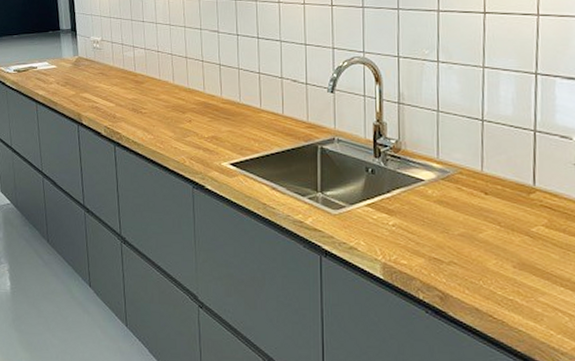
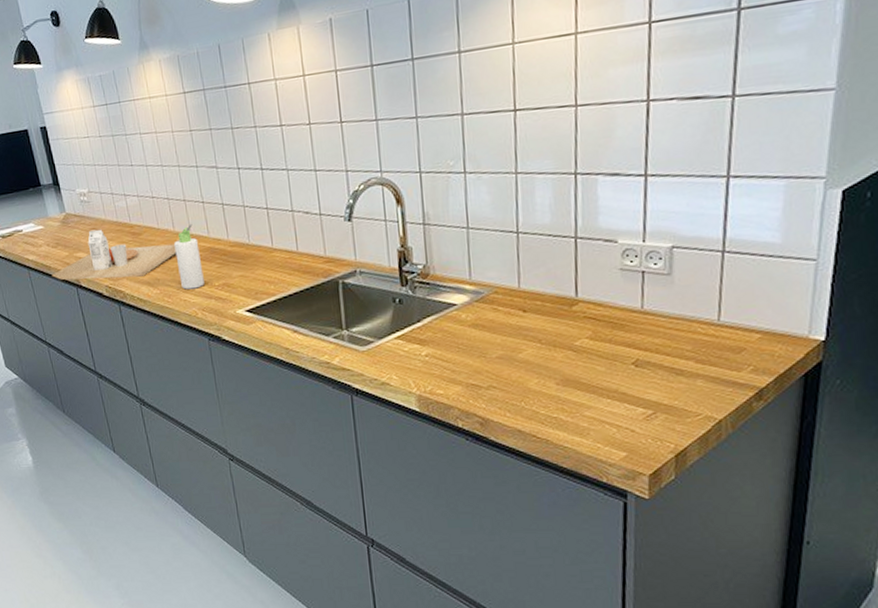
cutting board: none [56,74,173,121] -> present [51,229,177,280]
bottle: none [172,78,195,138] -> present [174,223,204,290]

